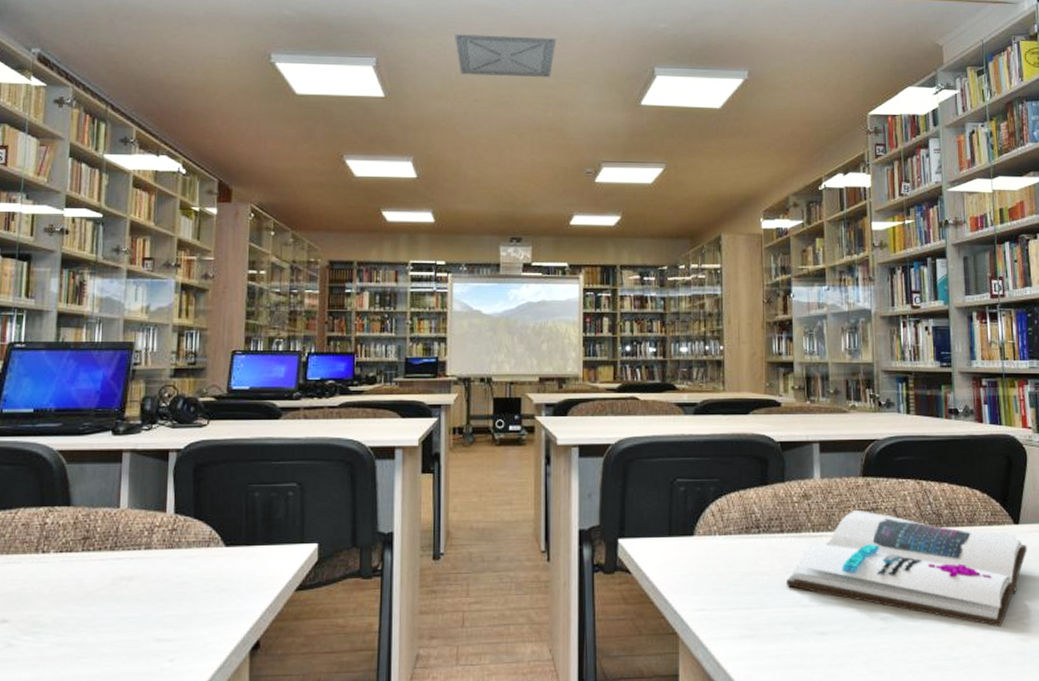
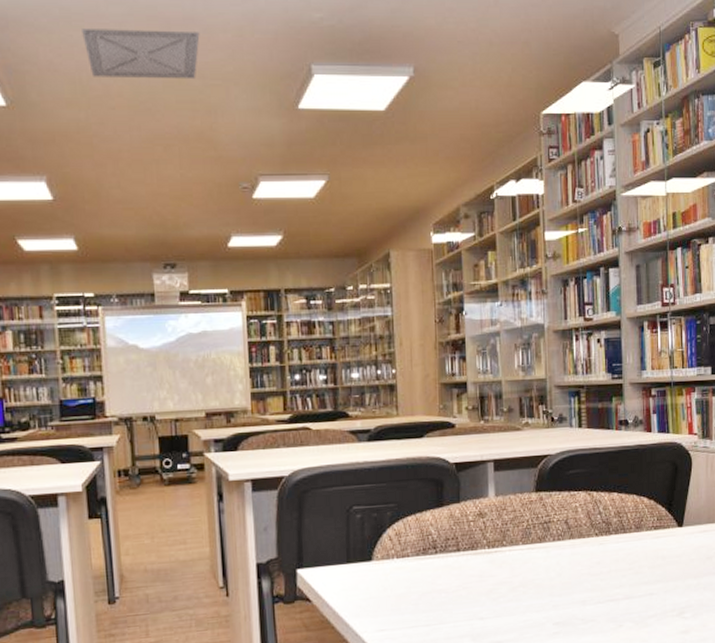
book: present [787,509,1027,626] -> none [464,524,689,622]

